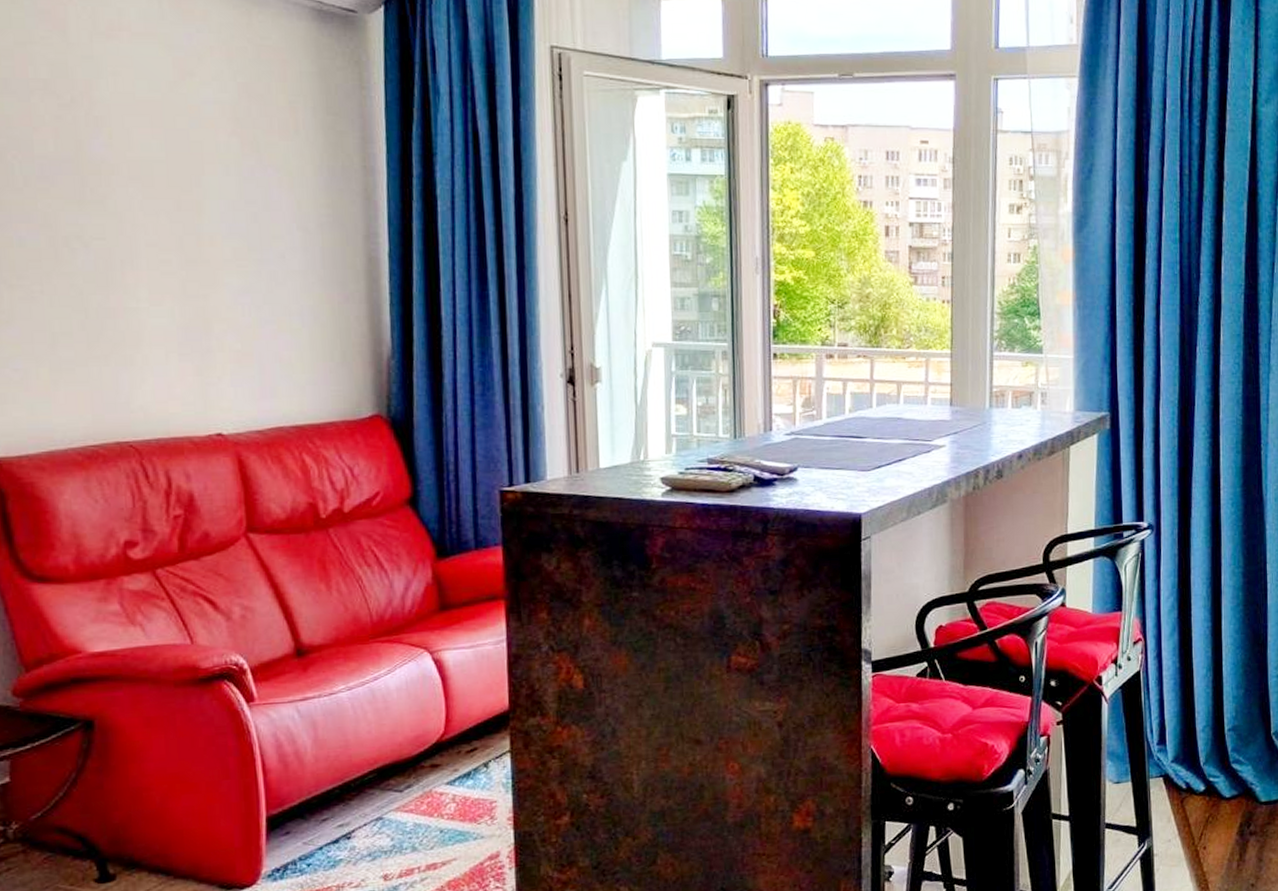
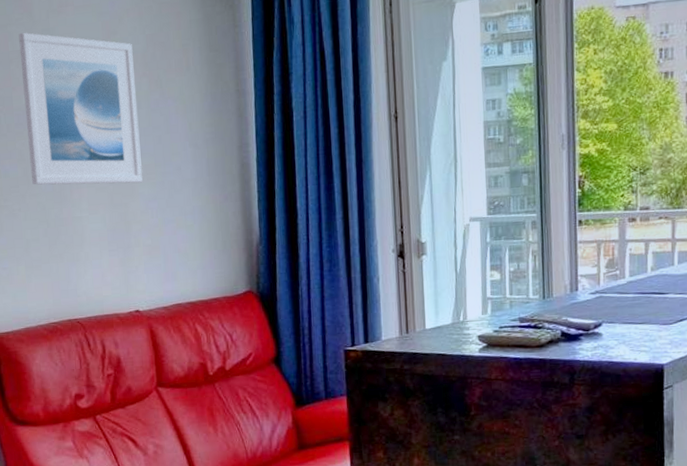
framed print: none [44,56,230,271] -> present [18,32,143,185]

